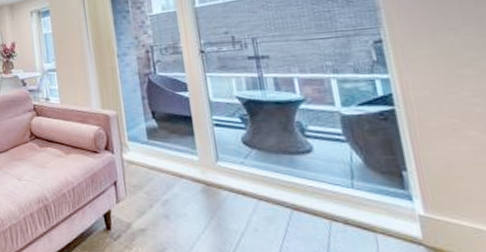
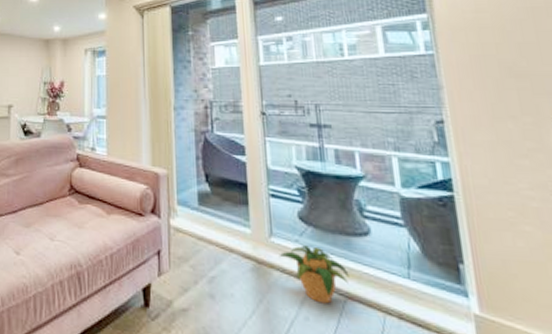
potted plant: none [226,166,295,216] -> present [279,245,350,304]

